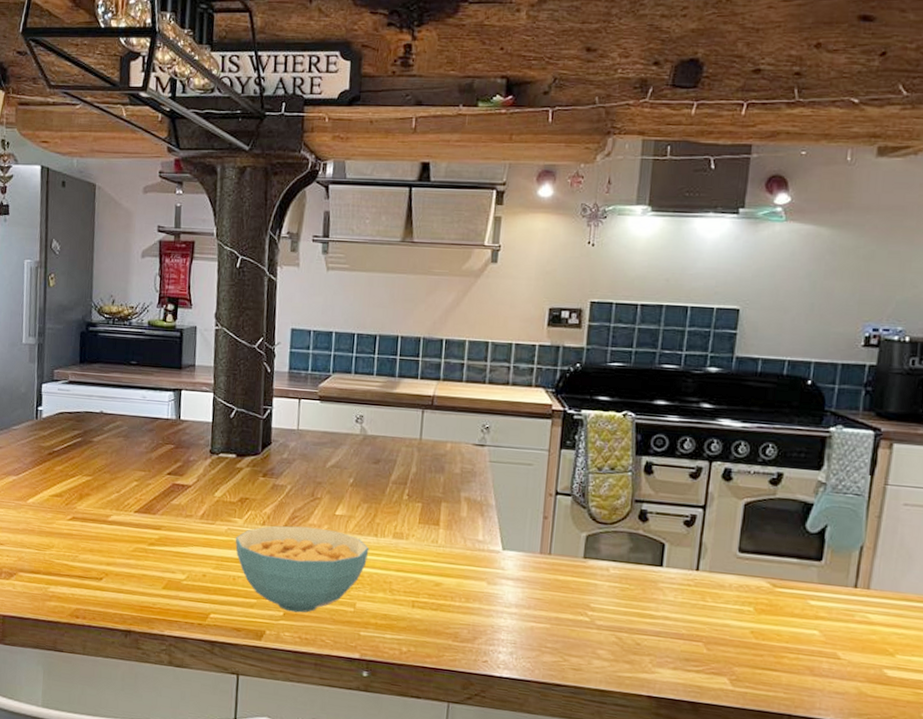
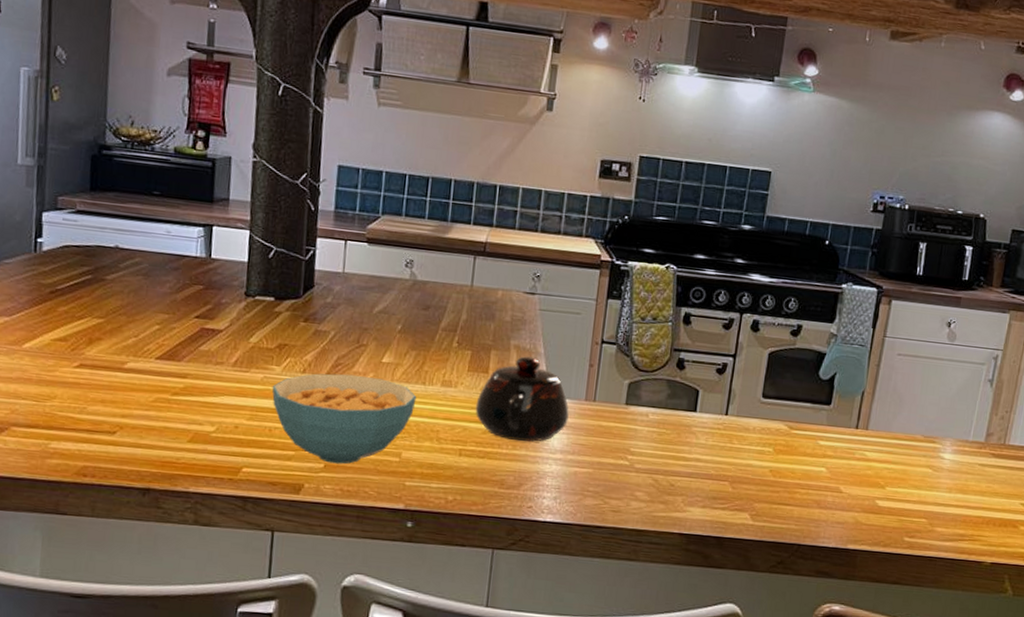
teapot: none [427,508,523,595] -> present [475,356,569,442]

